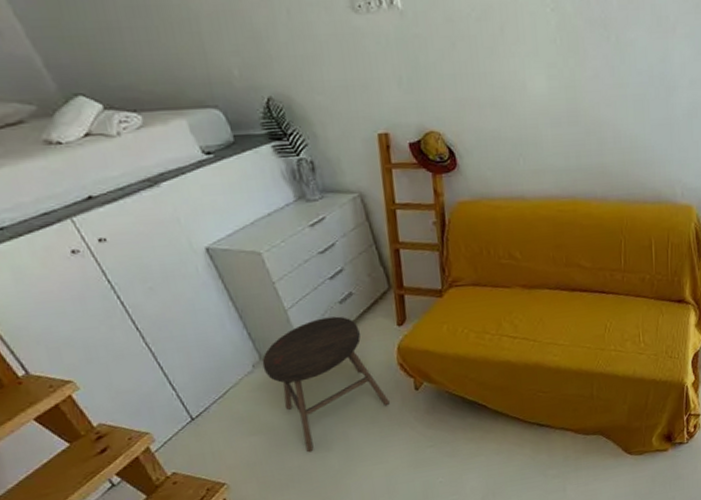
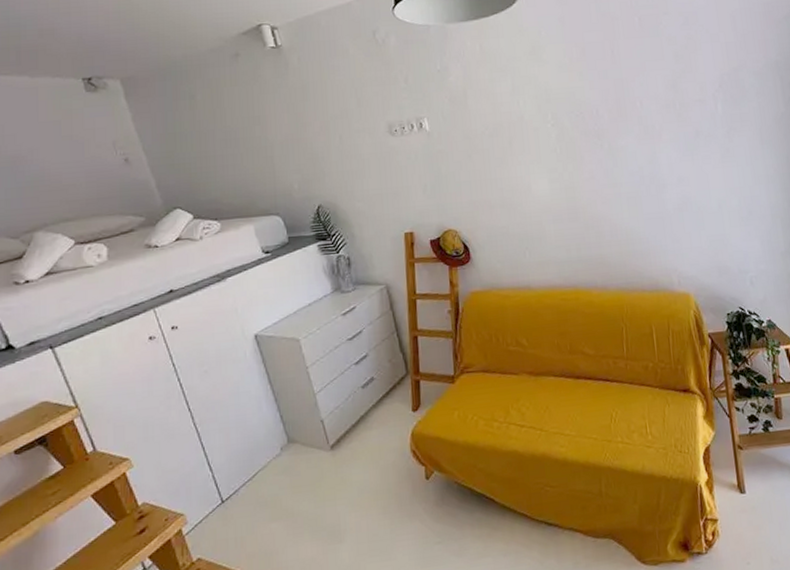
stool: present [261,316,390,453] -> none [289,400,401,544]

